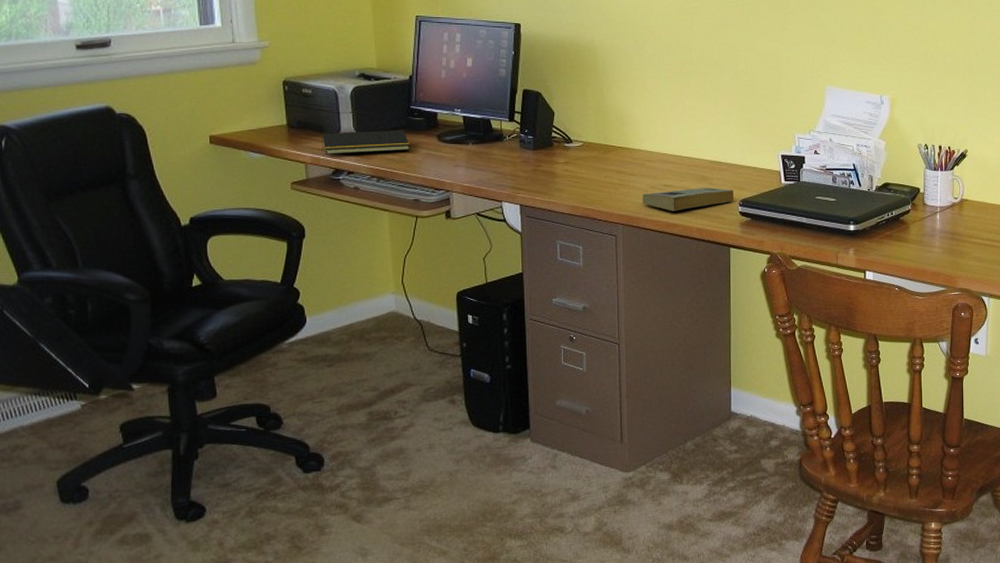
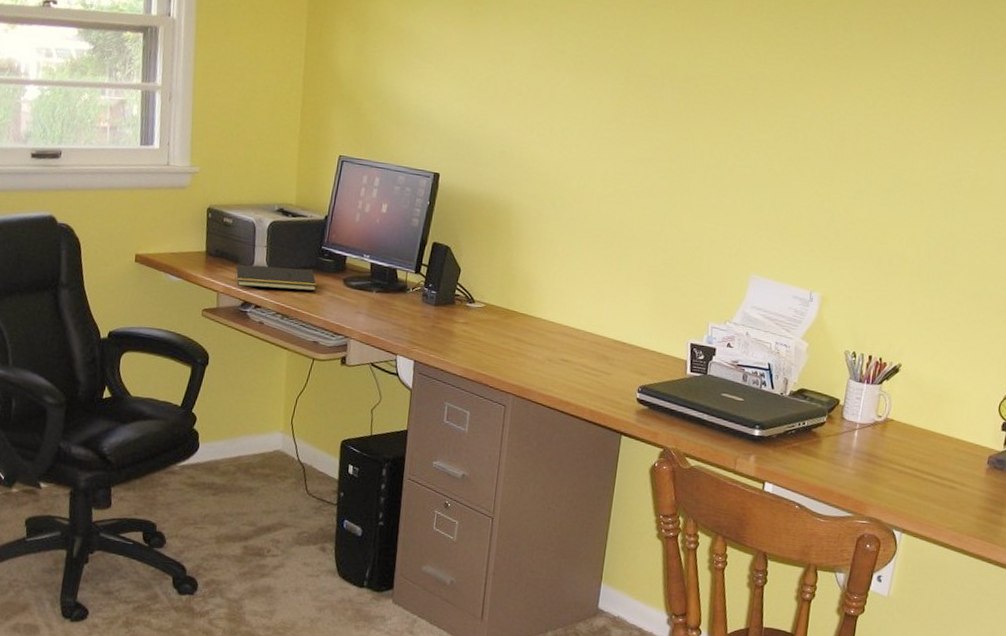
book: present [642,188,734,211] -> none [537,365,634,389]

